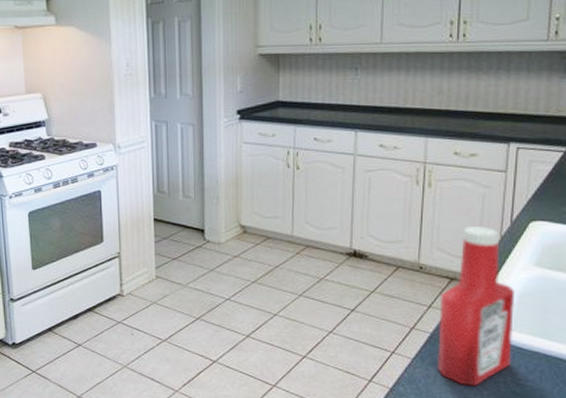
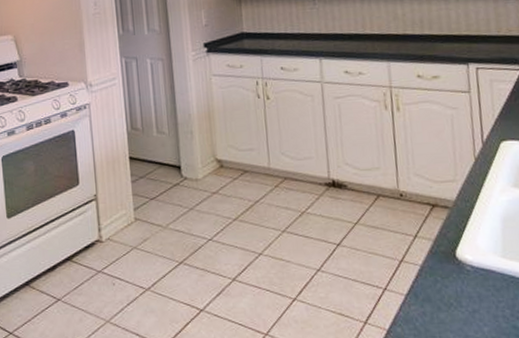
ketchup bottle: present [436,225,516,387] -> none [425,148,507,323]

